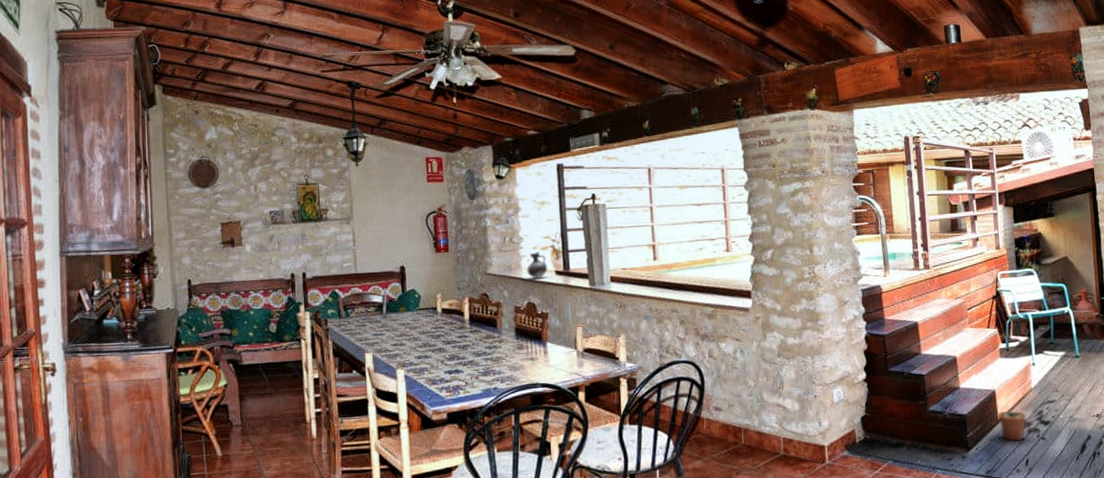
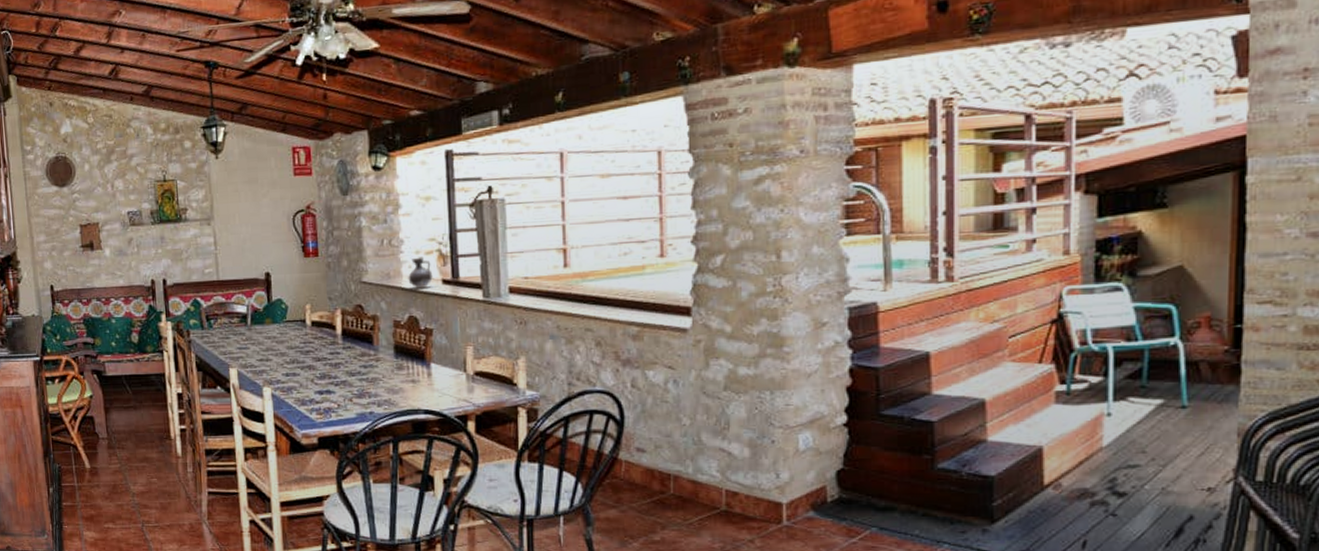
planter: present [998,410,1026,441] -> none [1044,474,1089,514]

